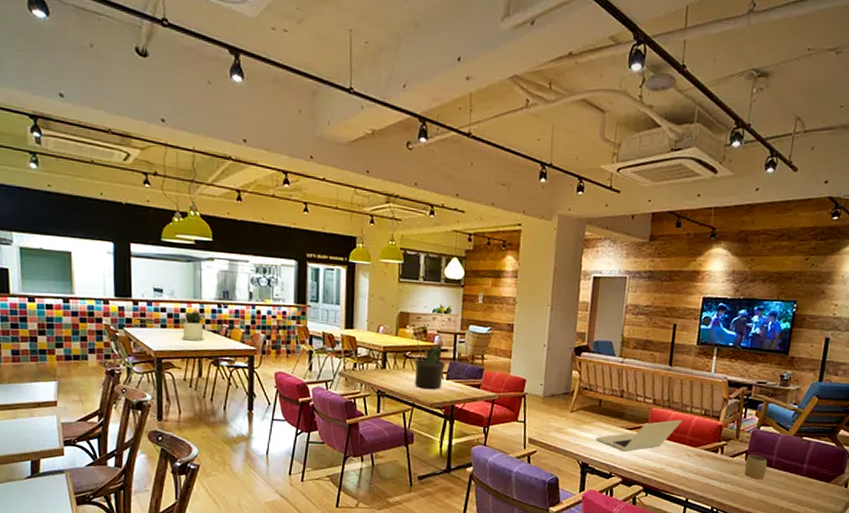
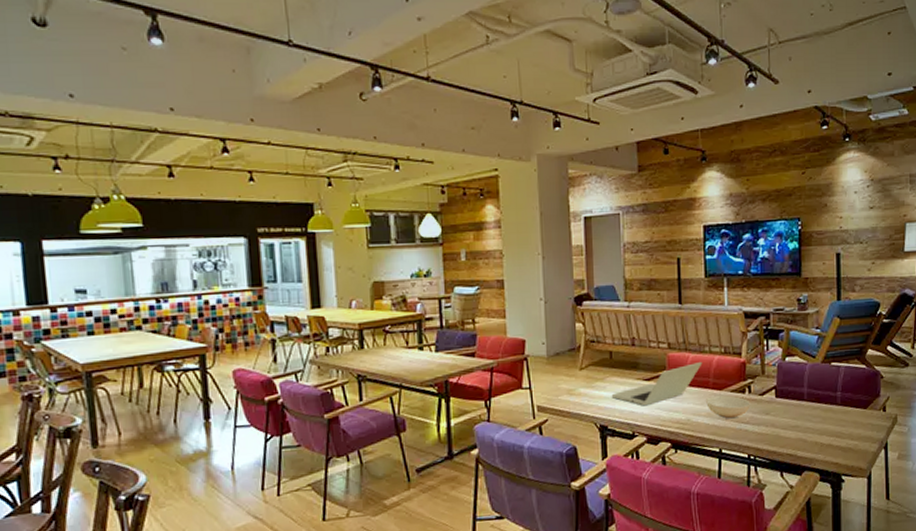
planter: present [181,311,205,341] -> none [114,310,144,347]
planter: present [415,339,445,390] -> none [395,309,432,367]
bowl: none [679,452,721,474] -> present [705,395,750,419]
mug: present [744,455,768,480] -> none [775,389,799,417]

